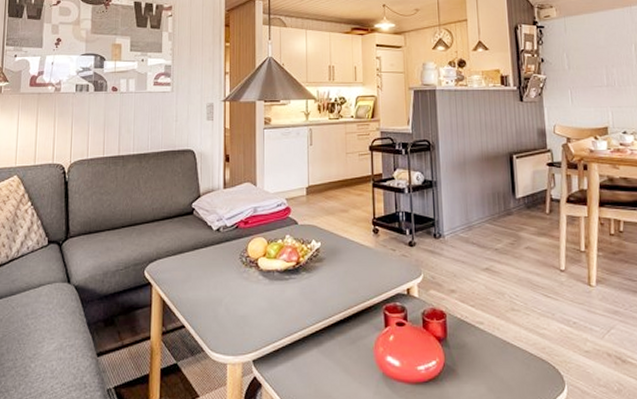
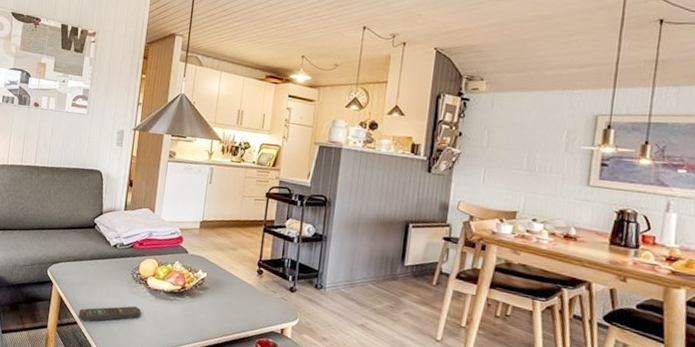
remote control: none [185,294,256,324] -> present [78,306,142,322]

